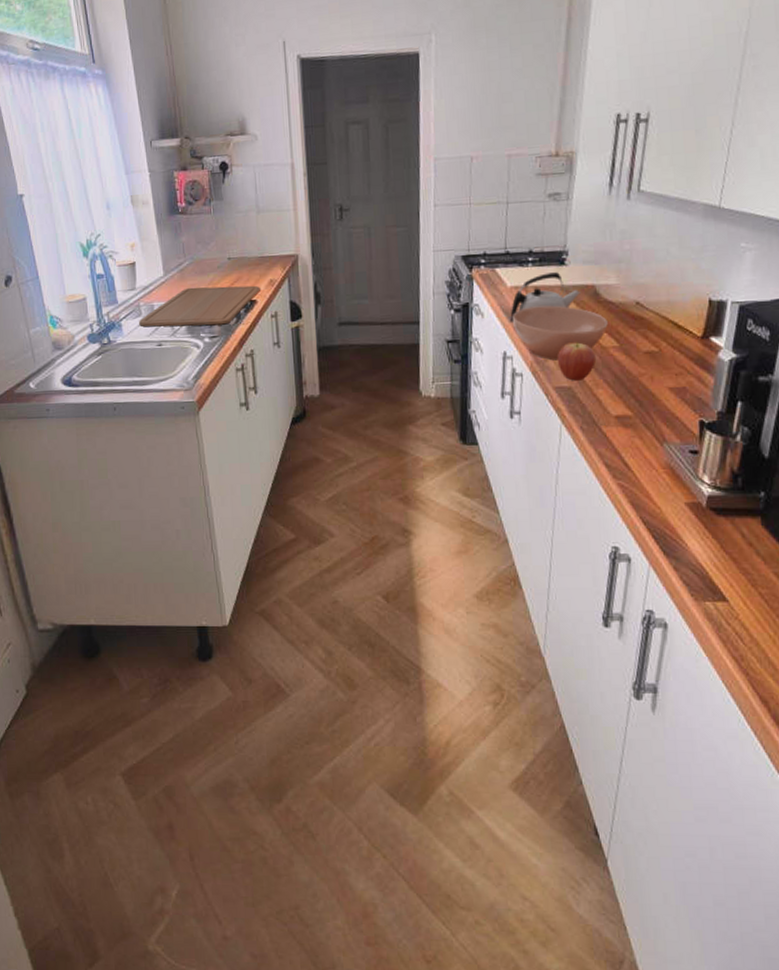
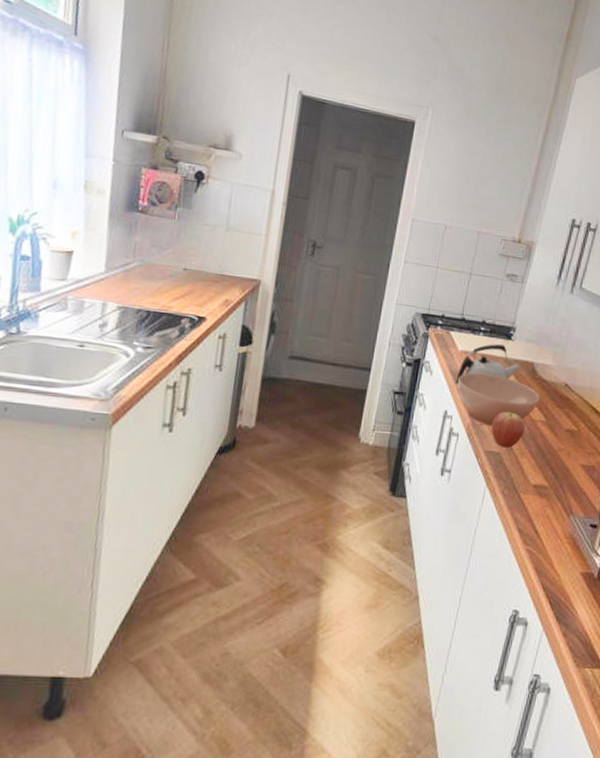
chopping board: present [139,285,260,327] -> none [61,290,213,337]

